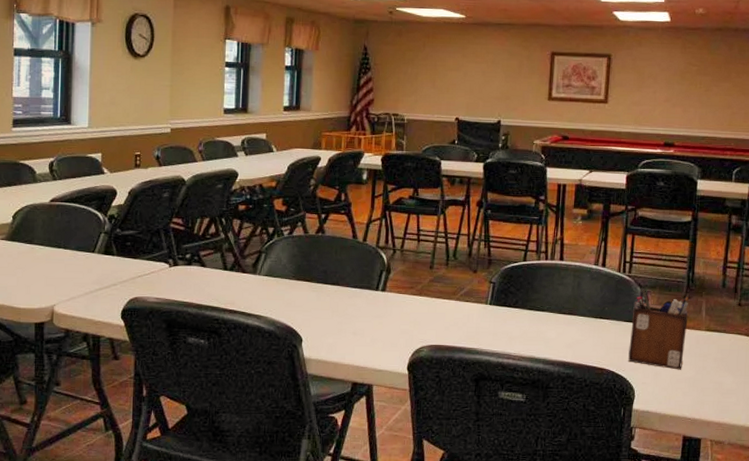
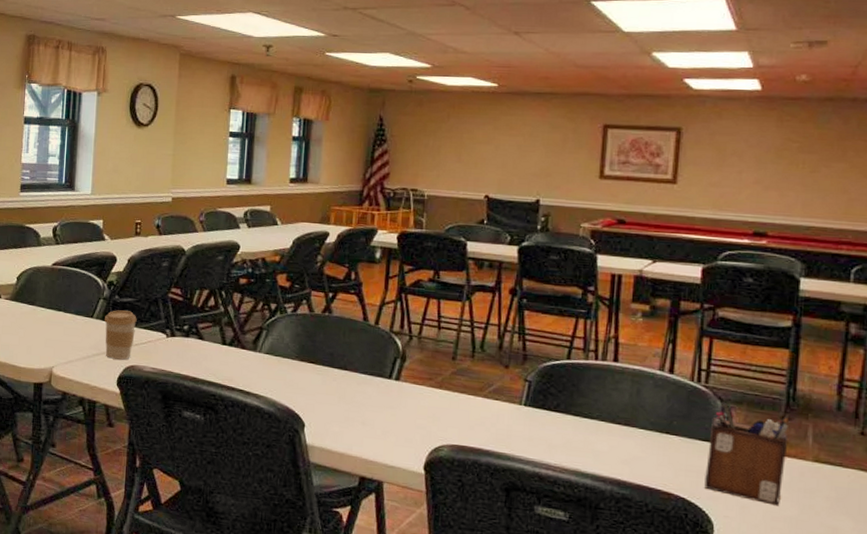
coffee cup: none [105,243,139,292] -> present [104,310,137,360]

